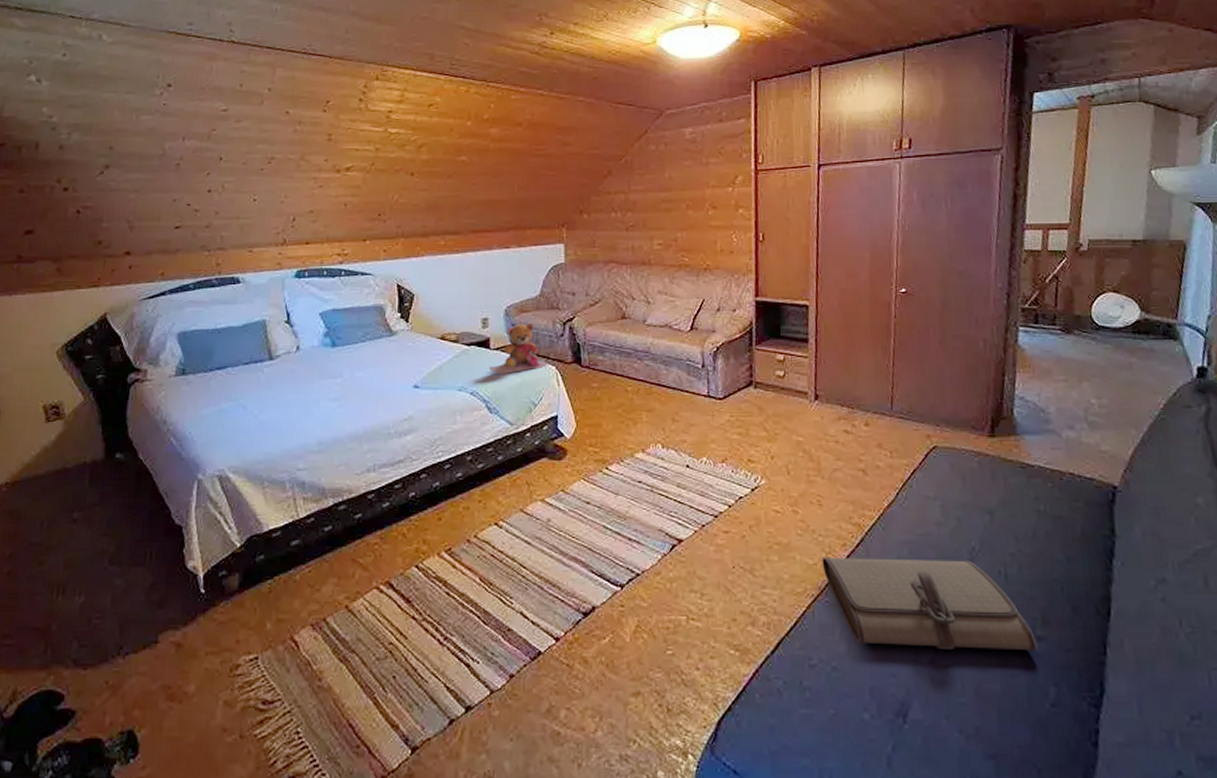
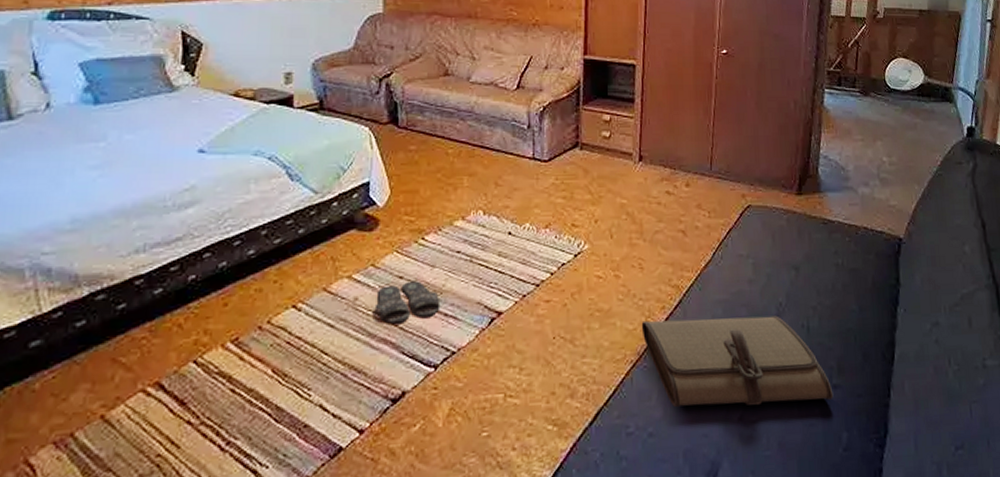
teddy bear: present [488,323,547,375] -> none [290,79,359,137]
slippers: none [565,507,625,544] -> present [374,281,441,324]

